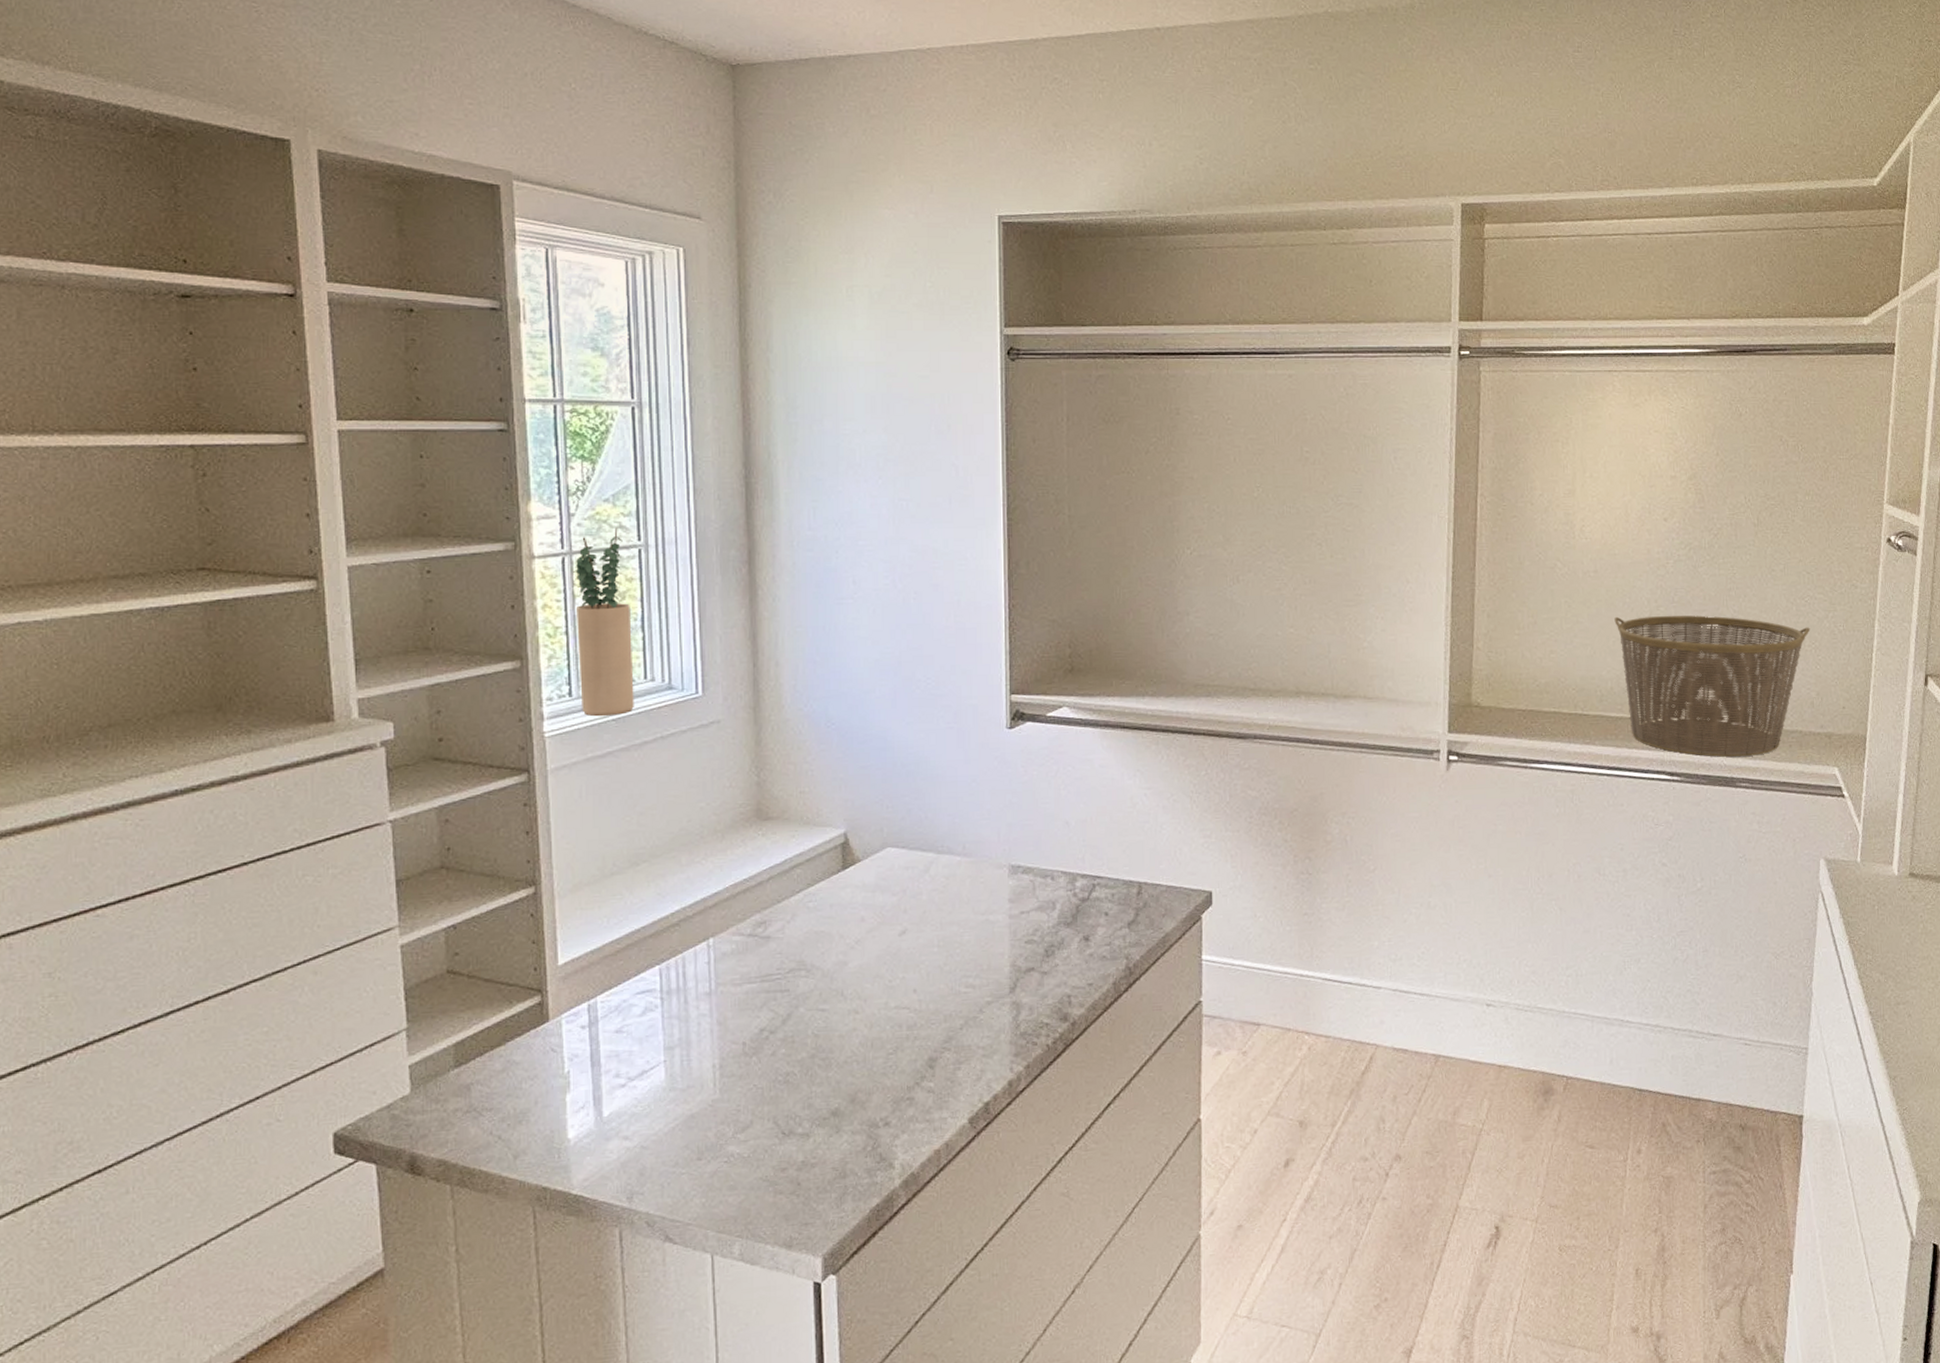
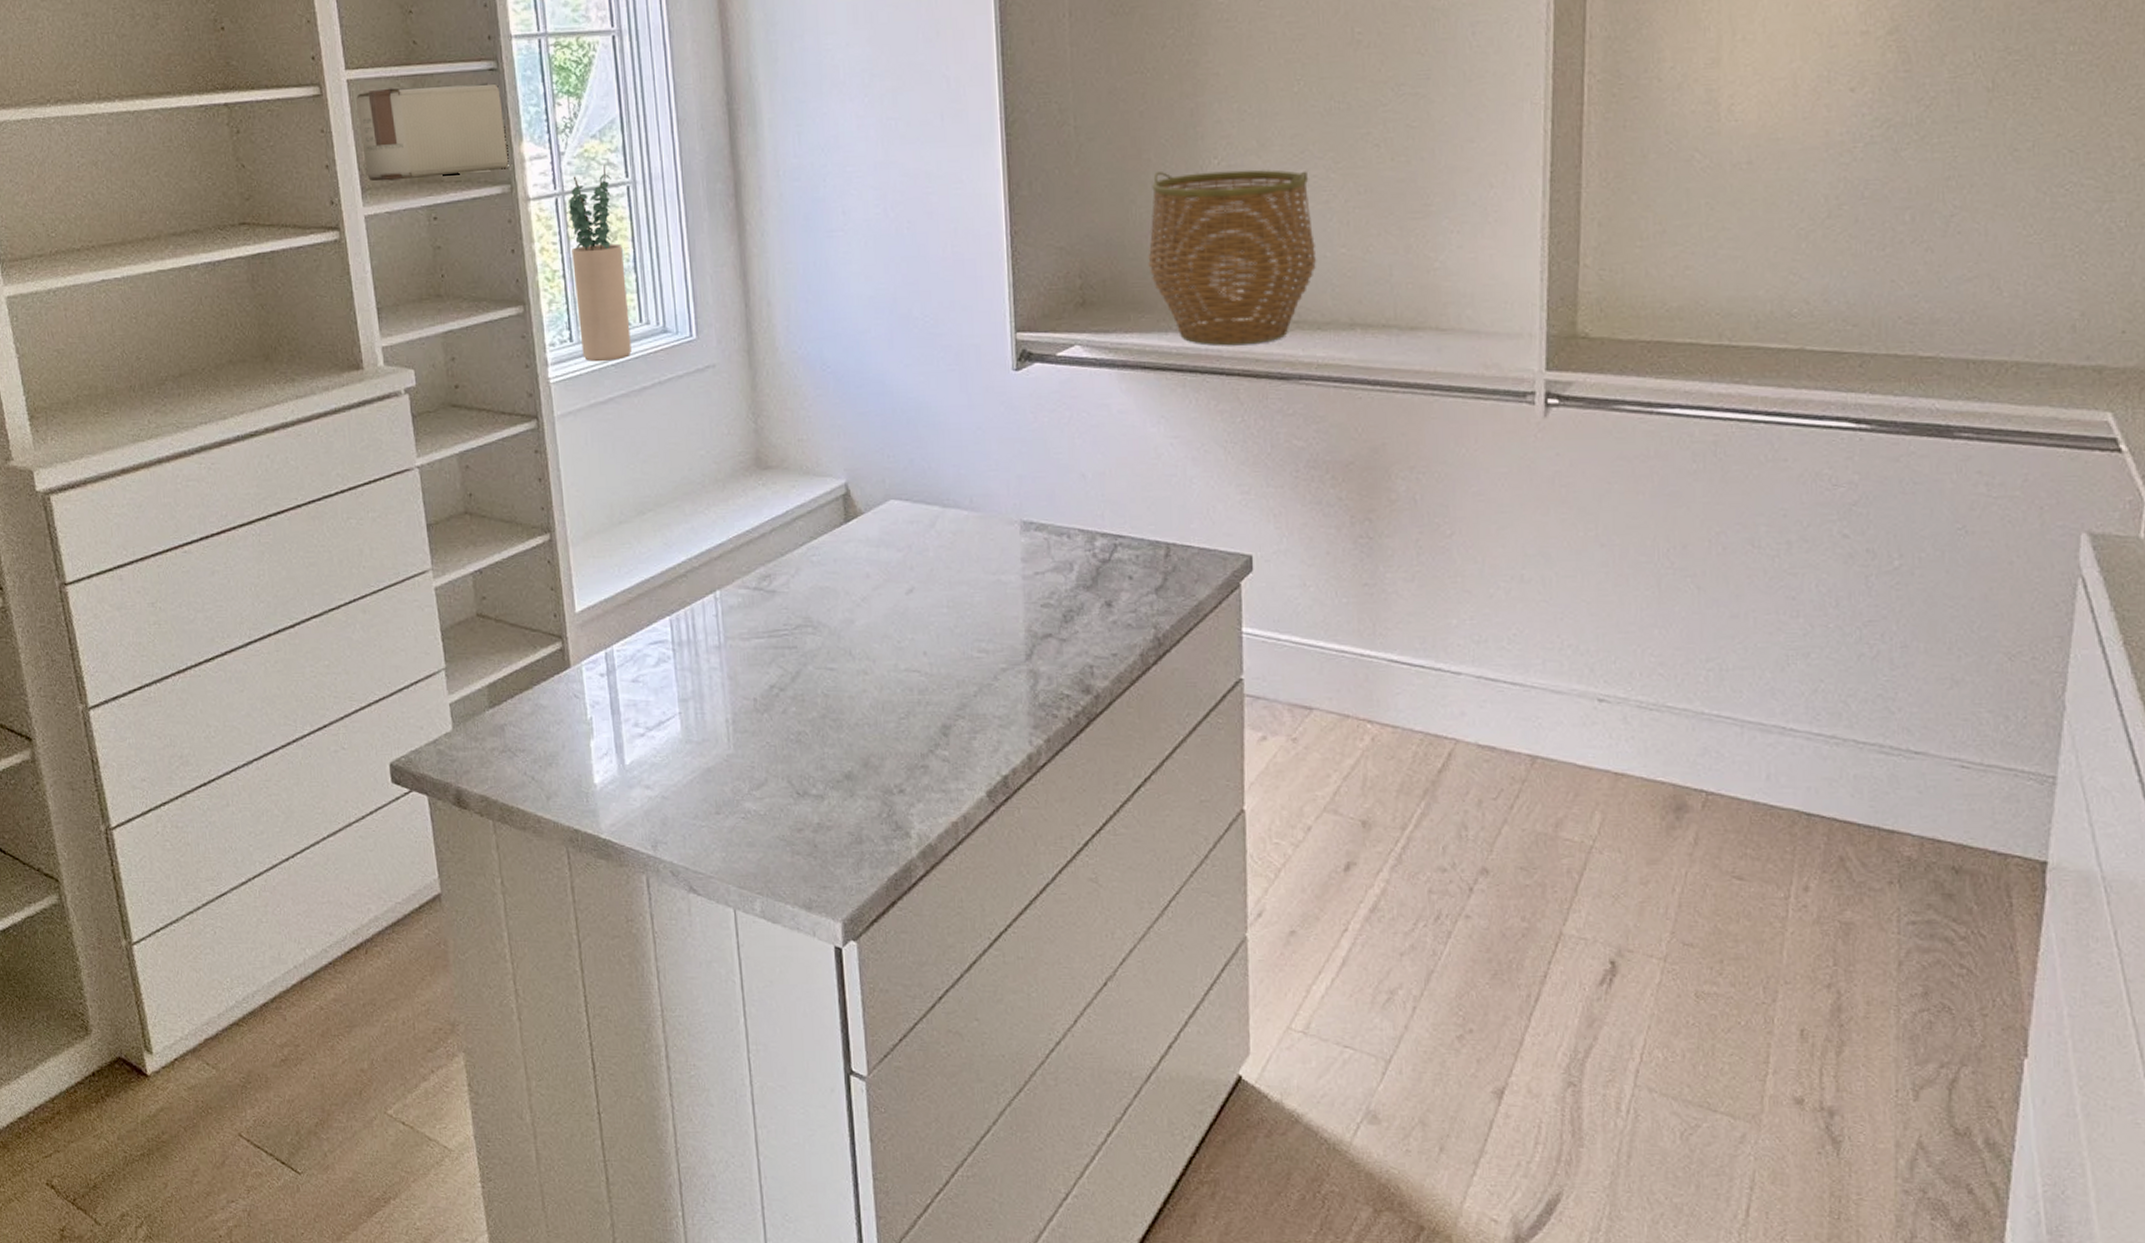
box: none [347,441,514,533] -> present [356,84,509,182]
basket: none [1129,558,1270,709] -> present [1148,169,1317,346]
basket: present [1614,615,1810,757] -> none [1776,214,2073,399]

